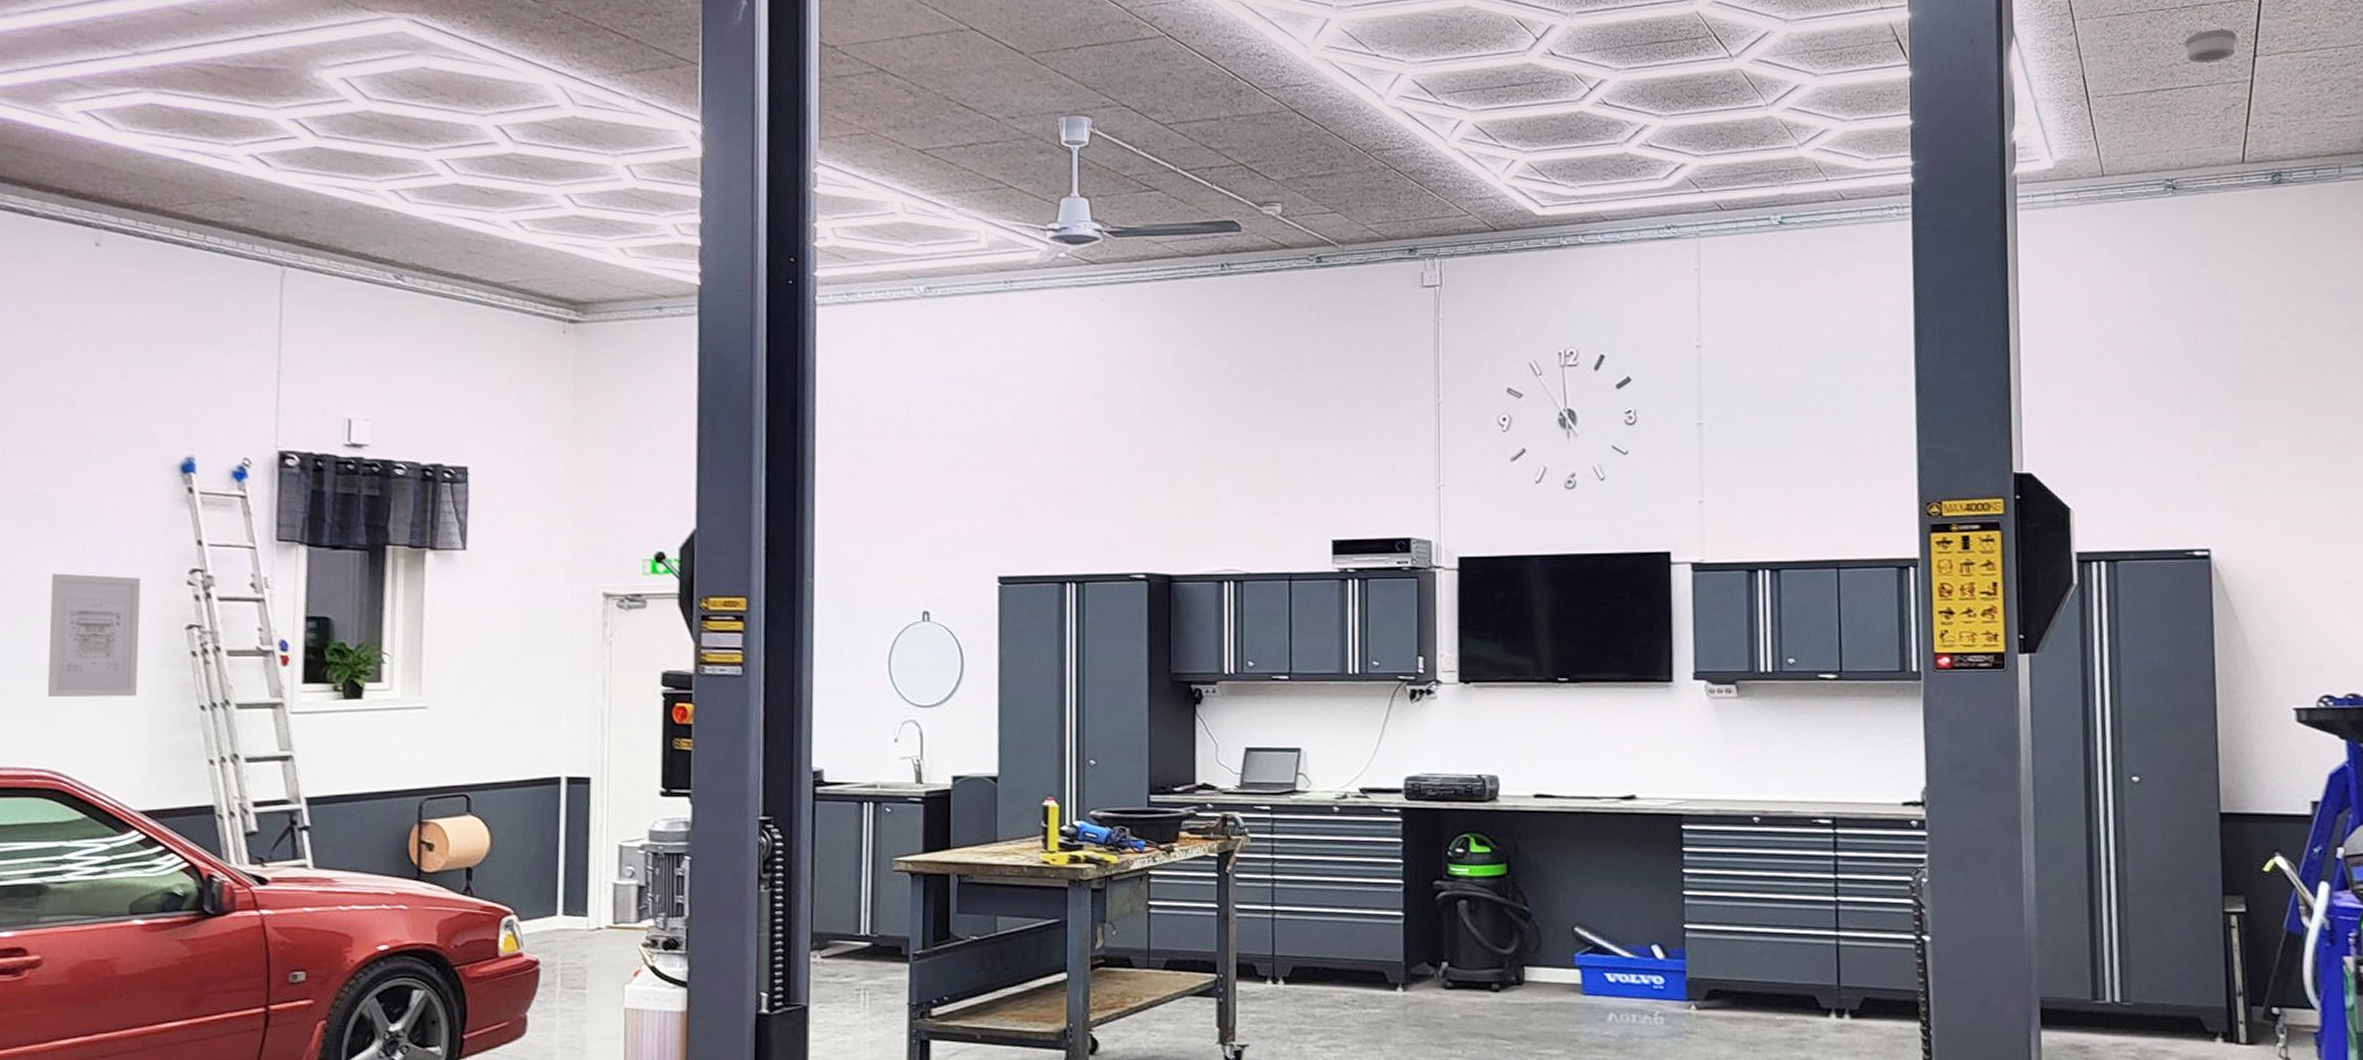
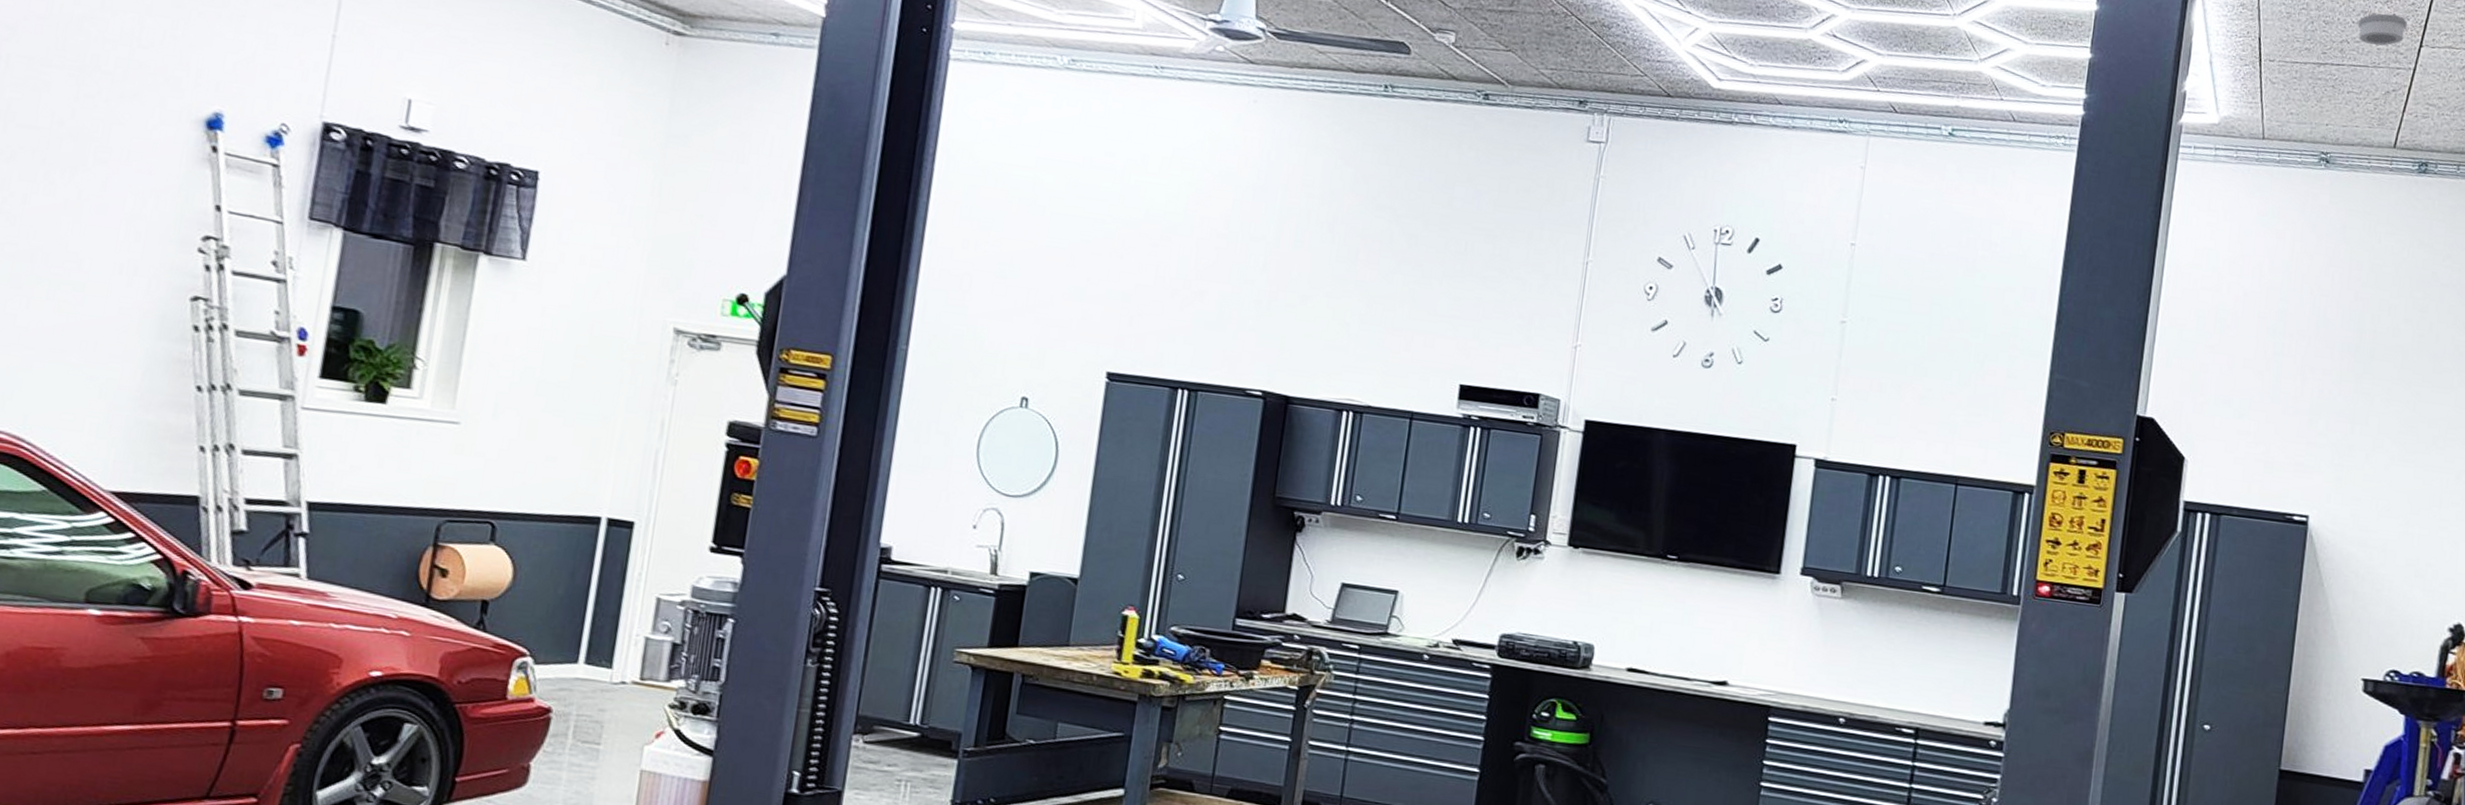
wall art: present [47,573,141,698] -> none [17,217,144,366]

